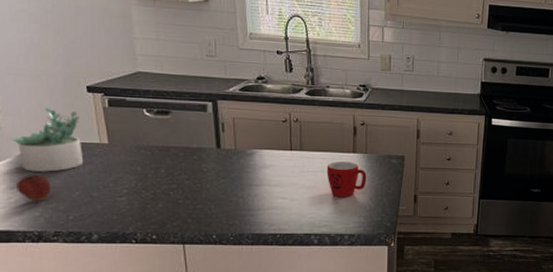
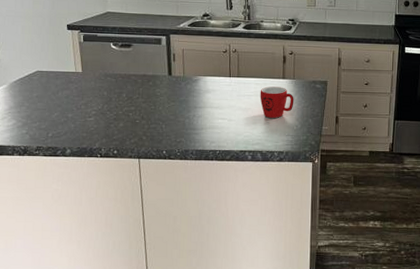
succulent plant: present [10,108,83,172] -> none [7,43,62,96]
fruit: present [17,174,52,202] -> none [10,98,36,122]

